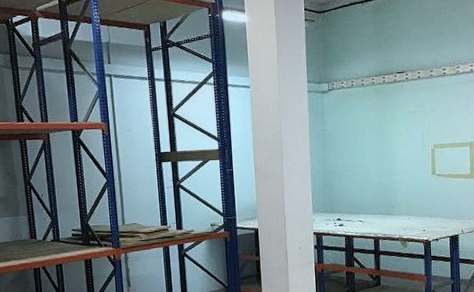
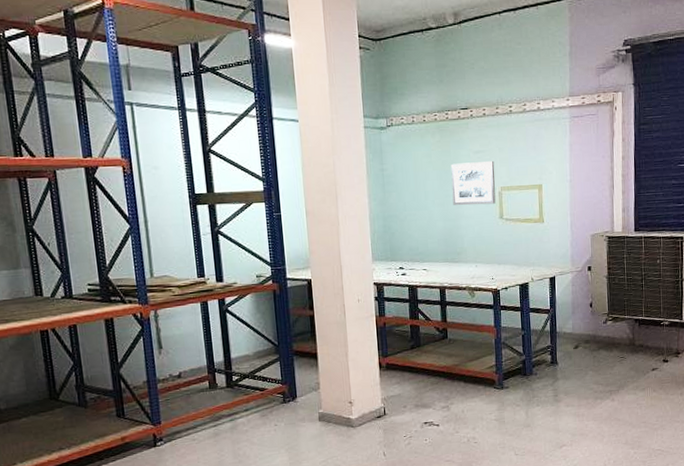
wall art: none [386,121,429,162] -> present [450,161,496,206]

